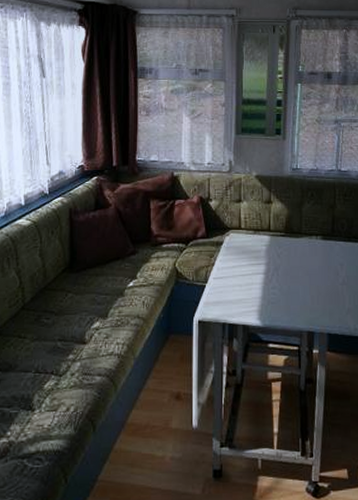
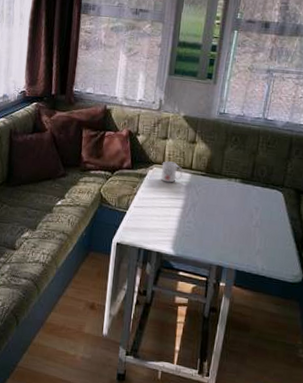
mug: none [238,225,261,248] -> present [160,161,183,183]

